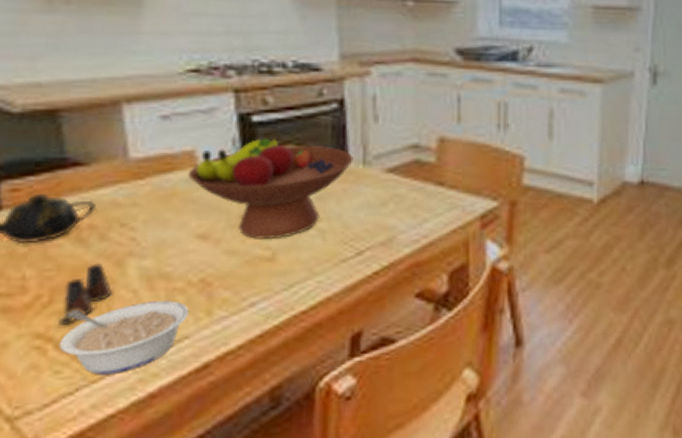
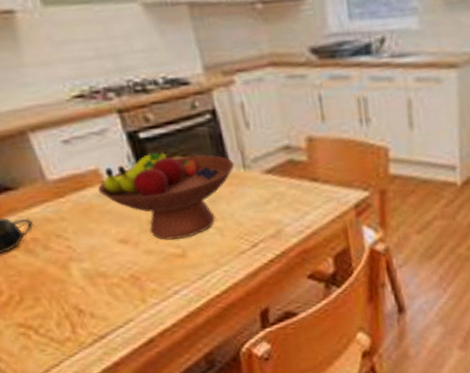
salt shaker: present [58,263,112,325] -> none [28,268,65,317]
legume: present [59,300,188,375] -> none [36,293,128,351]

